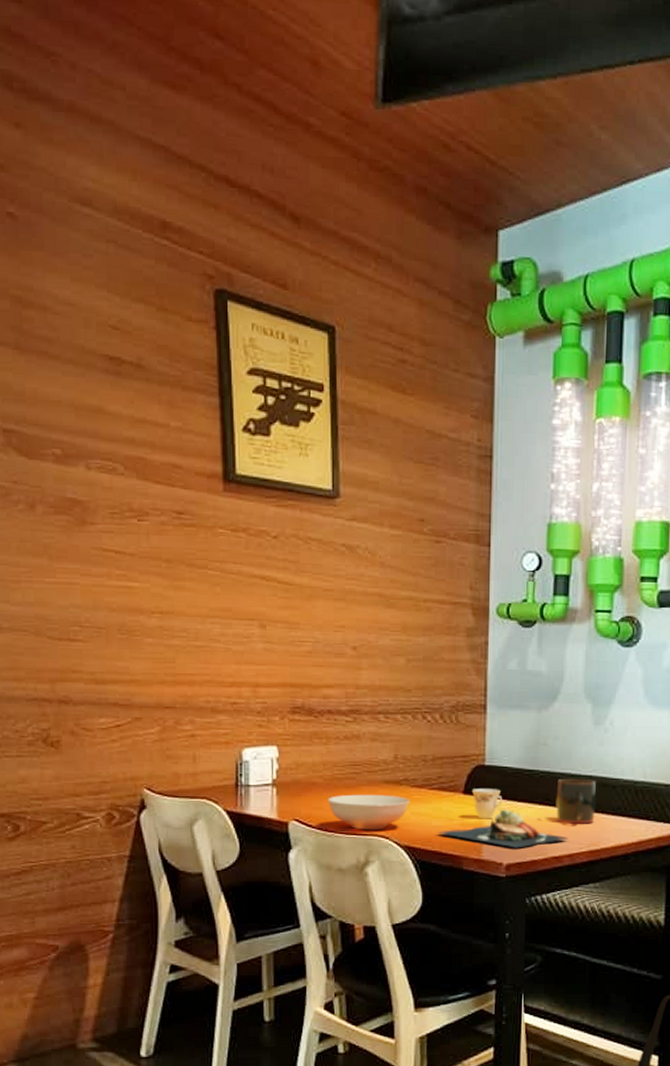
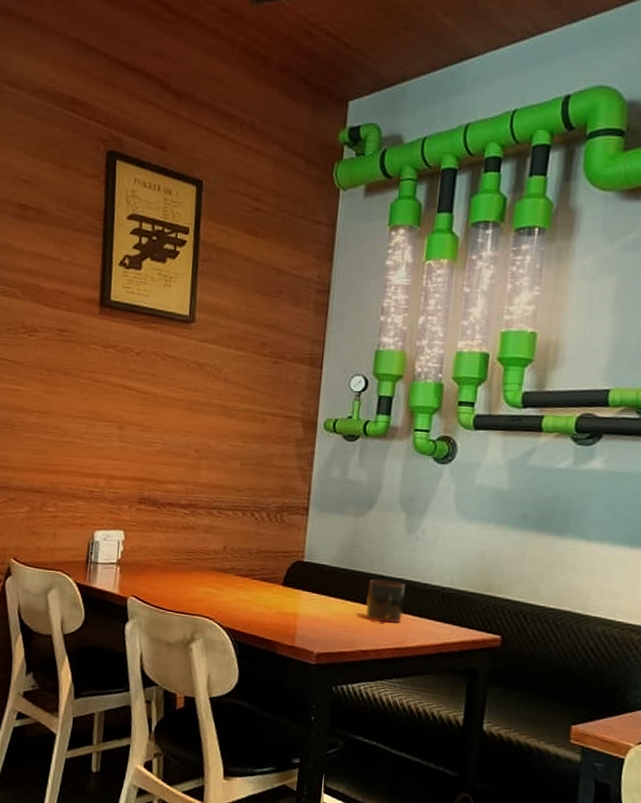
bowl: present [327,794,410,830] -> none [162,577,235,611]
food platter: present [437,806,568,848] -> none [256,599,376,640]
teacup: present [471,789,503,819] -> none [289,582,318,611]

